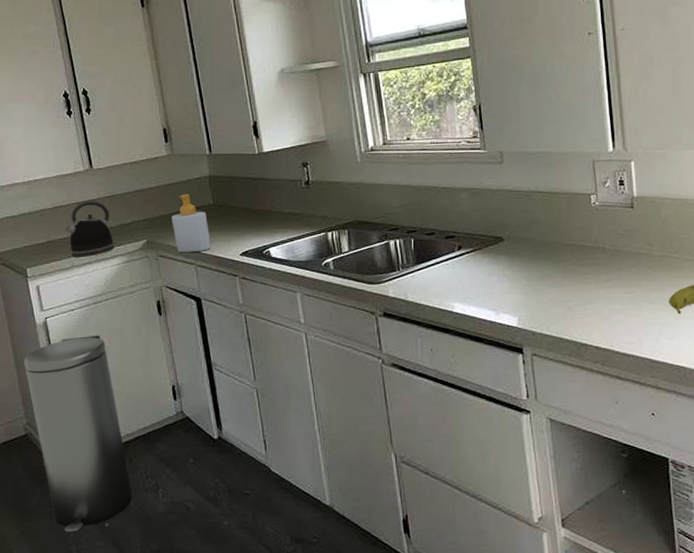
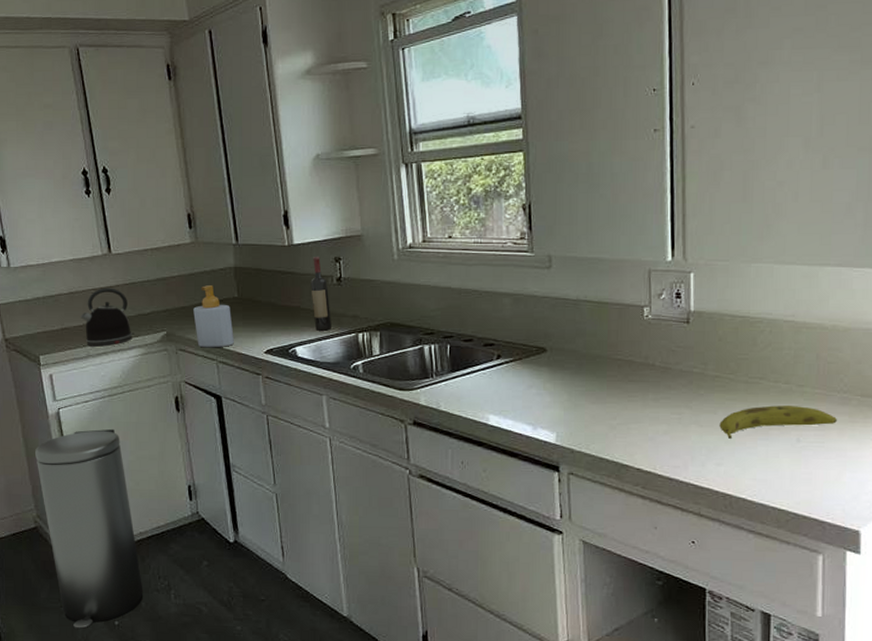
wine bottle: none [281,162,302,232] -> present [311,256,331,331]

